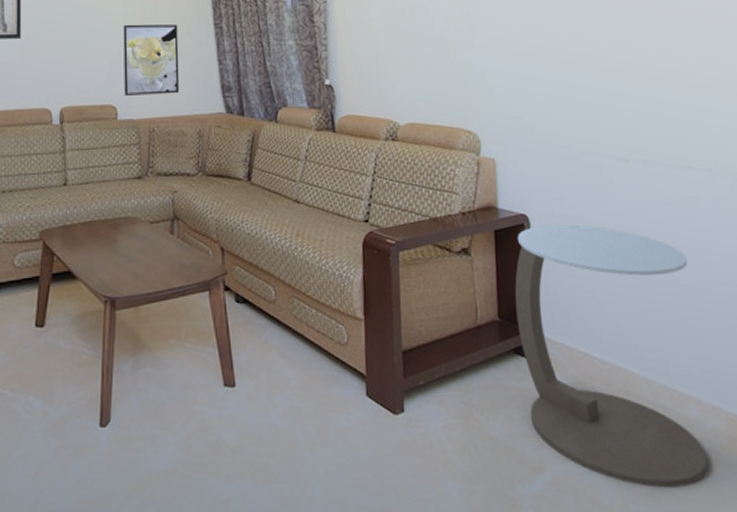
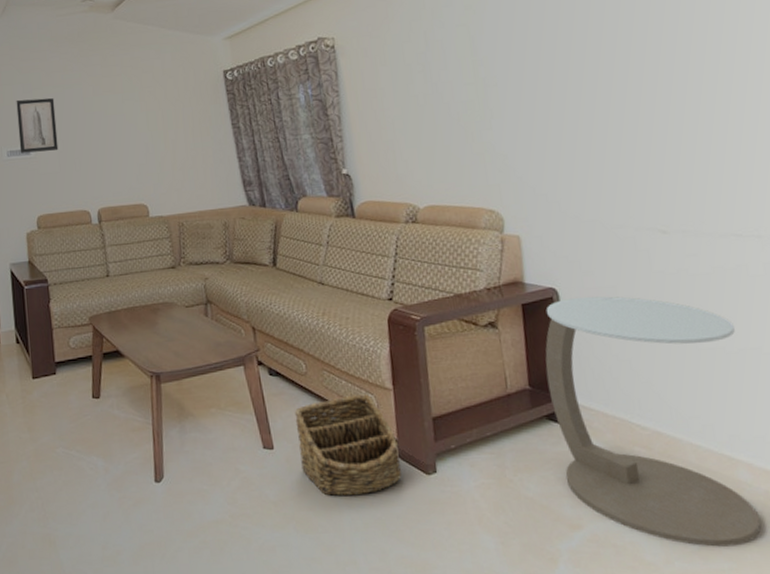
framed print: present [123,24,180,96] -> none [148,127,204,195]
basket: none [260,324,368,440] -> present [294,394,401,496]

